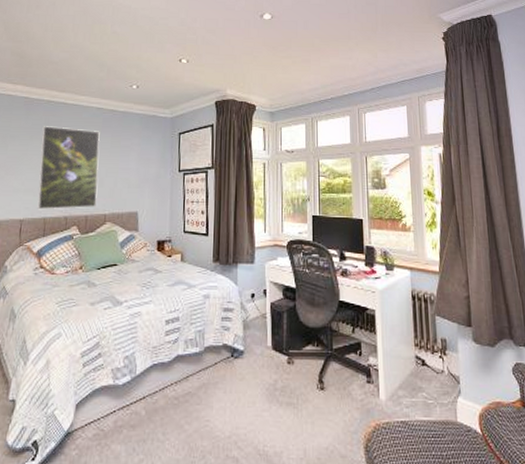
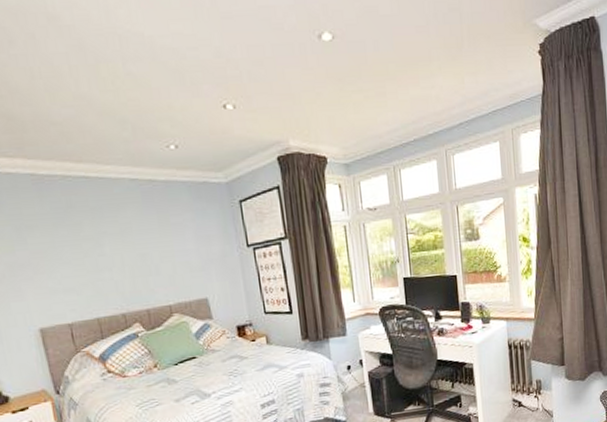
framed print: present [37,126,100,210] -> none [65,208,157,311]

